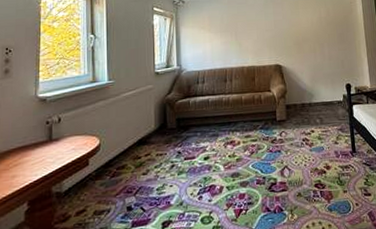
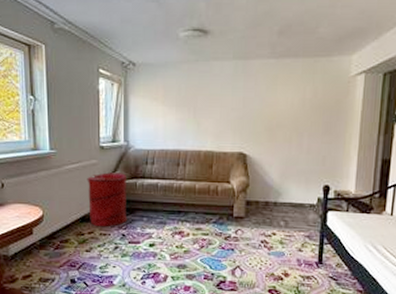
laundry hamper: none [143,94,183,148] -> present [87,172,128,228]

